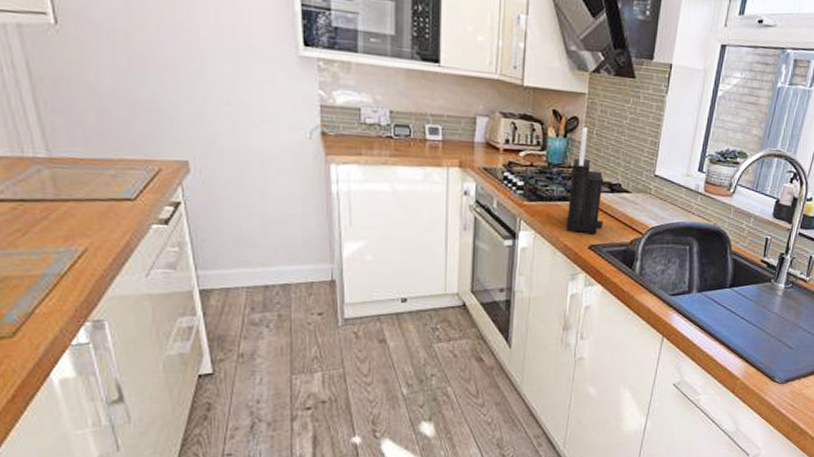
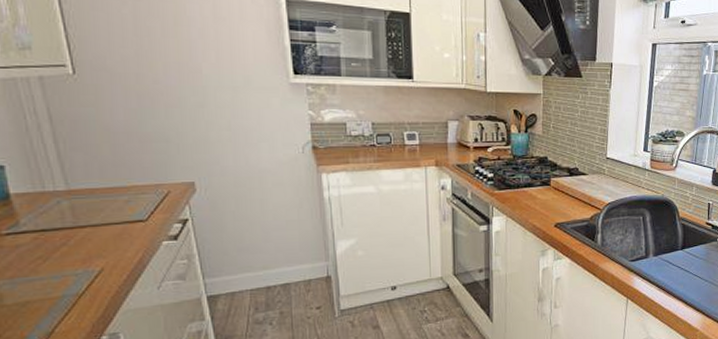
knife block: present [565,127,603,235] -> none [533,122,565,214]

